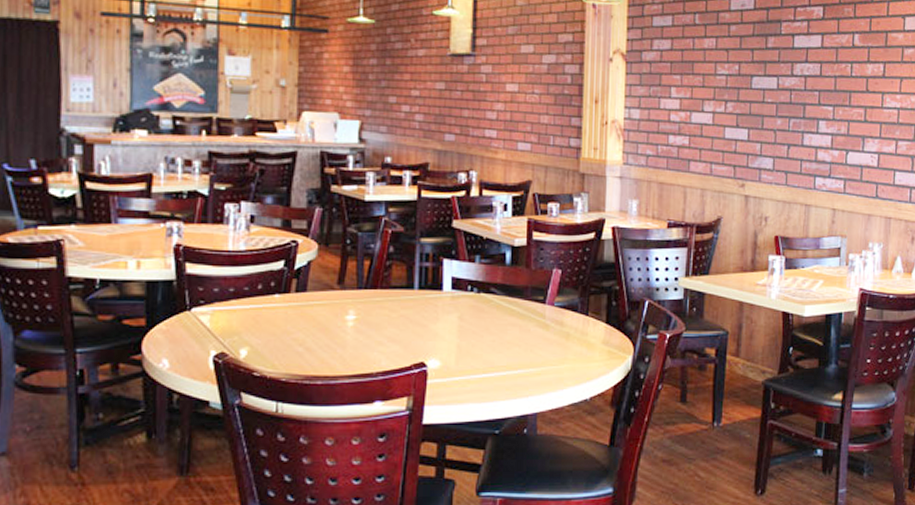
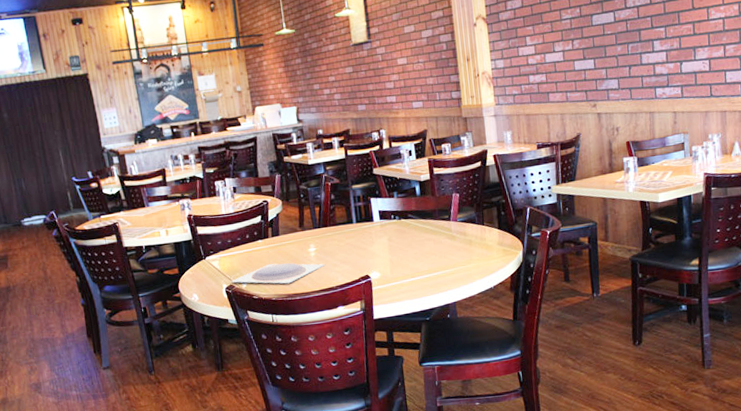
plate: none [223,330,367,361] -> present [231,263,326,284]

